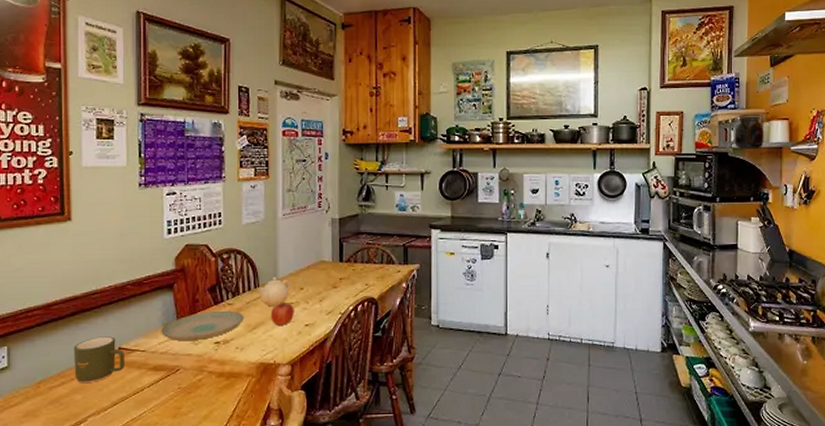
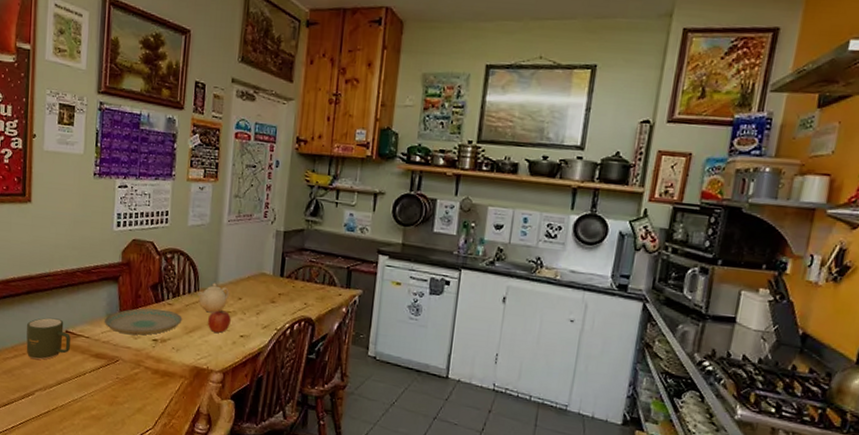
jar: present [734,113,765,149] -> none [752,163,799,207]

